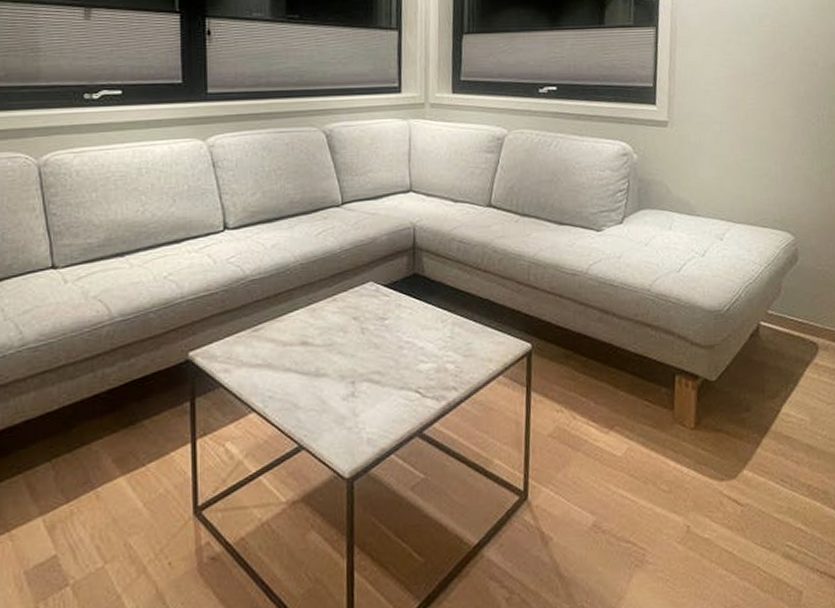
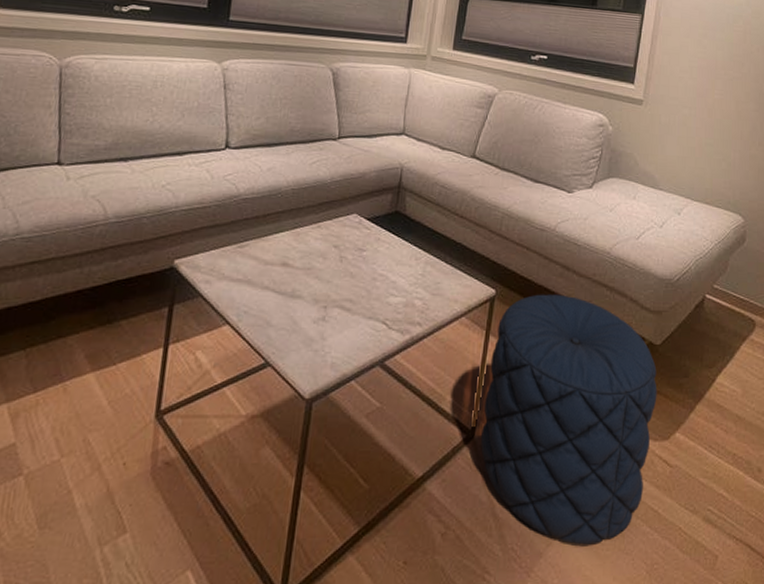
pouf: none [534,340,719,596] -> present [481,294,657,545]

